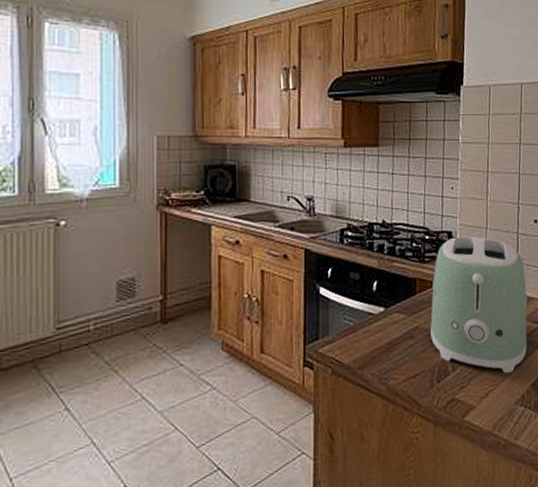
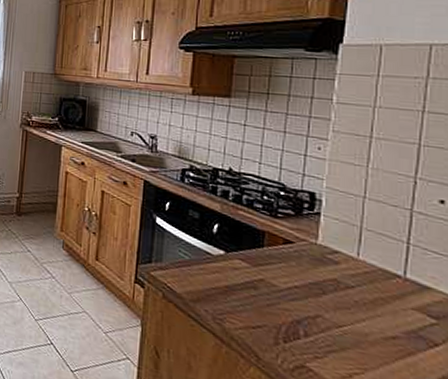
toaster: present [430,236,527,373] -> none [279,199,421,363]

